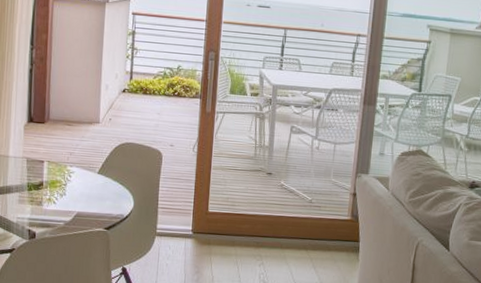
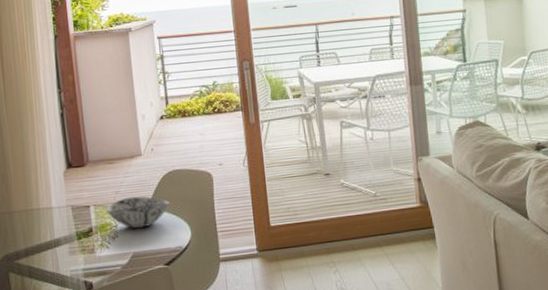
decorative bowl: none [58,160,118,191] -> present [106,196,169,229]

